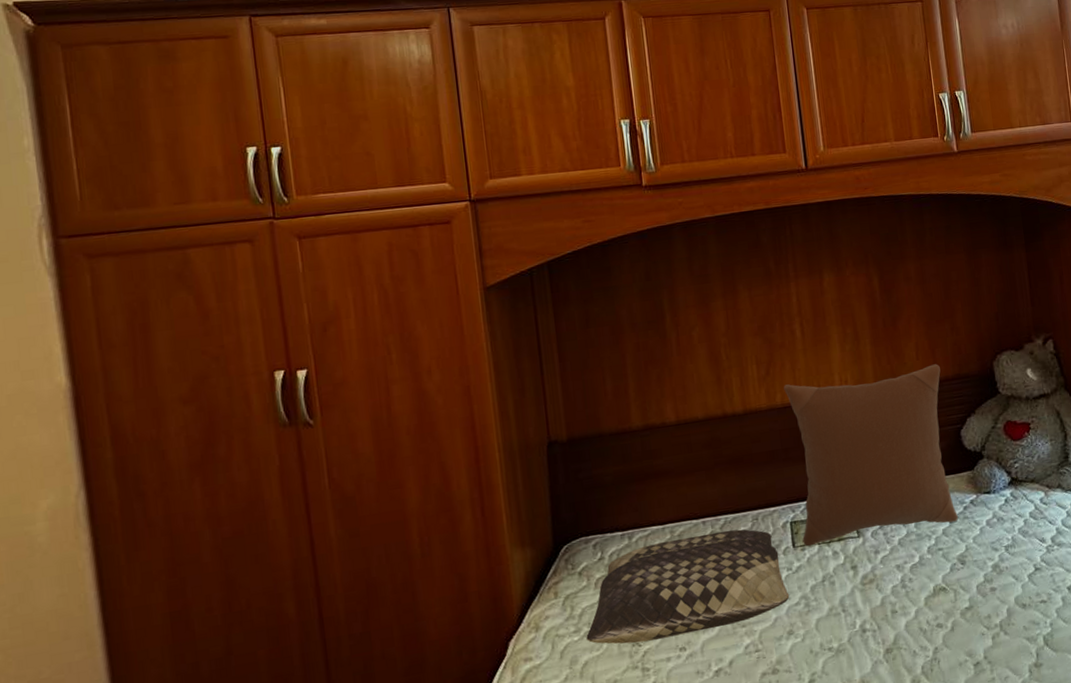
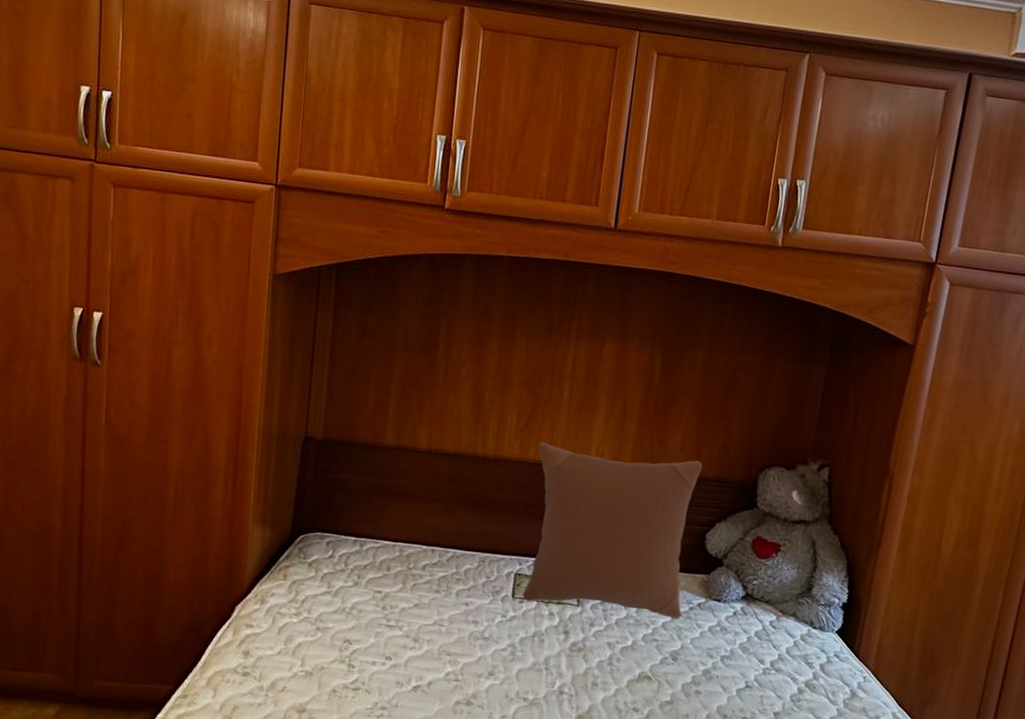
cushion: present [586,529,790,644] -> none [304,556,499,651]

